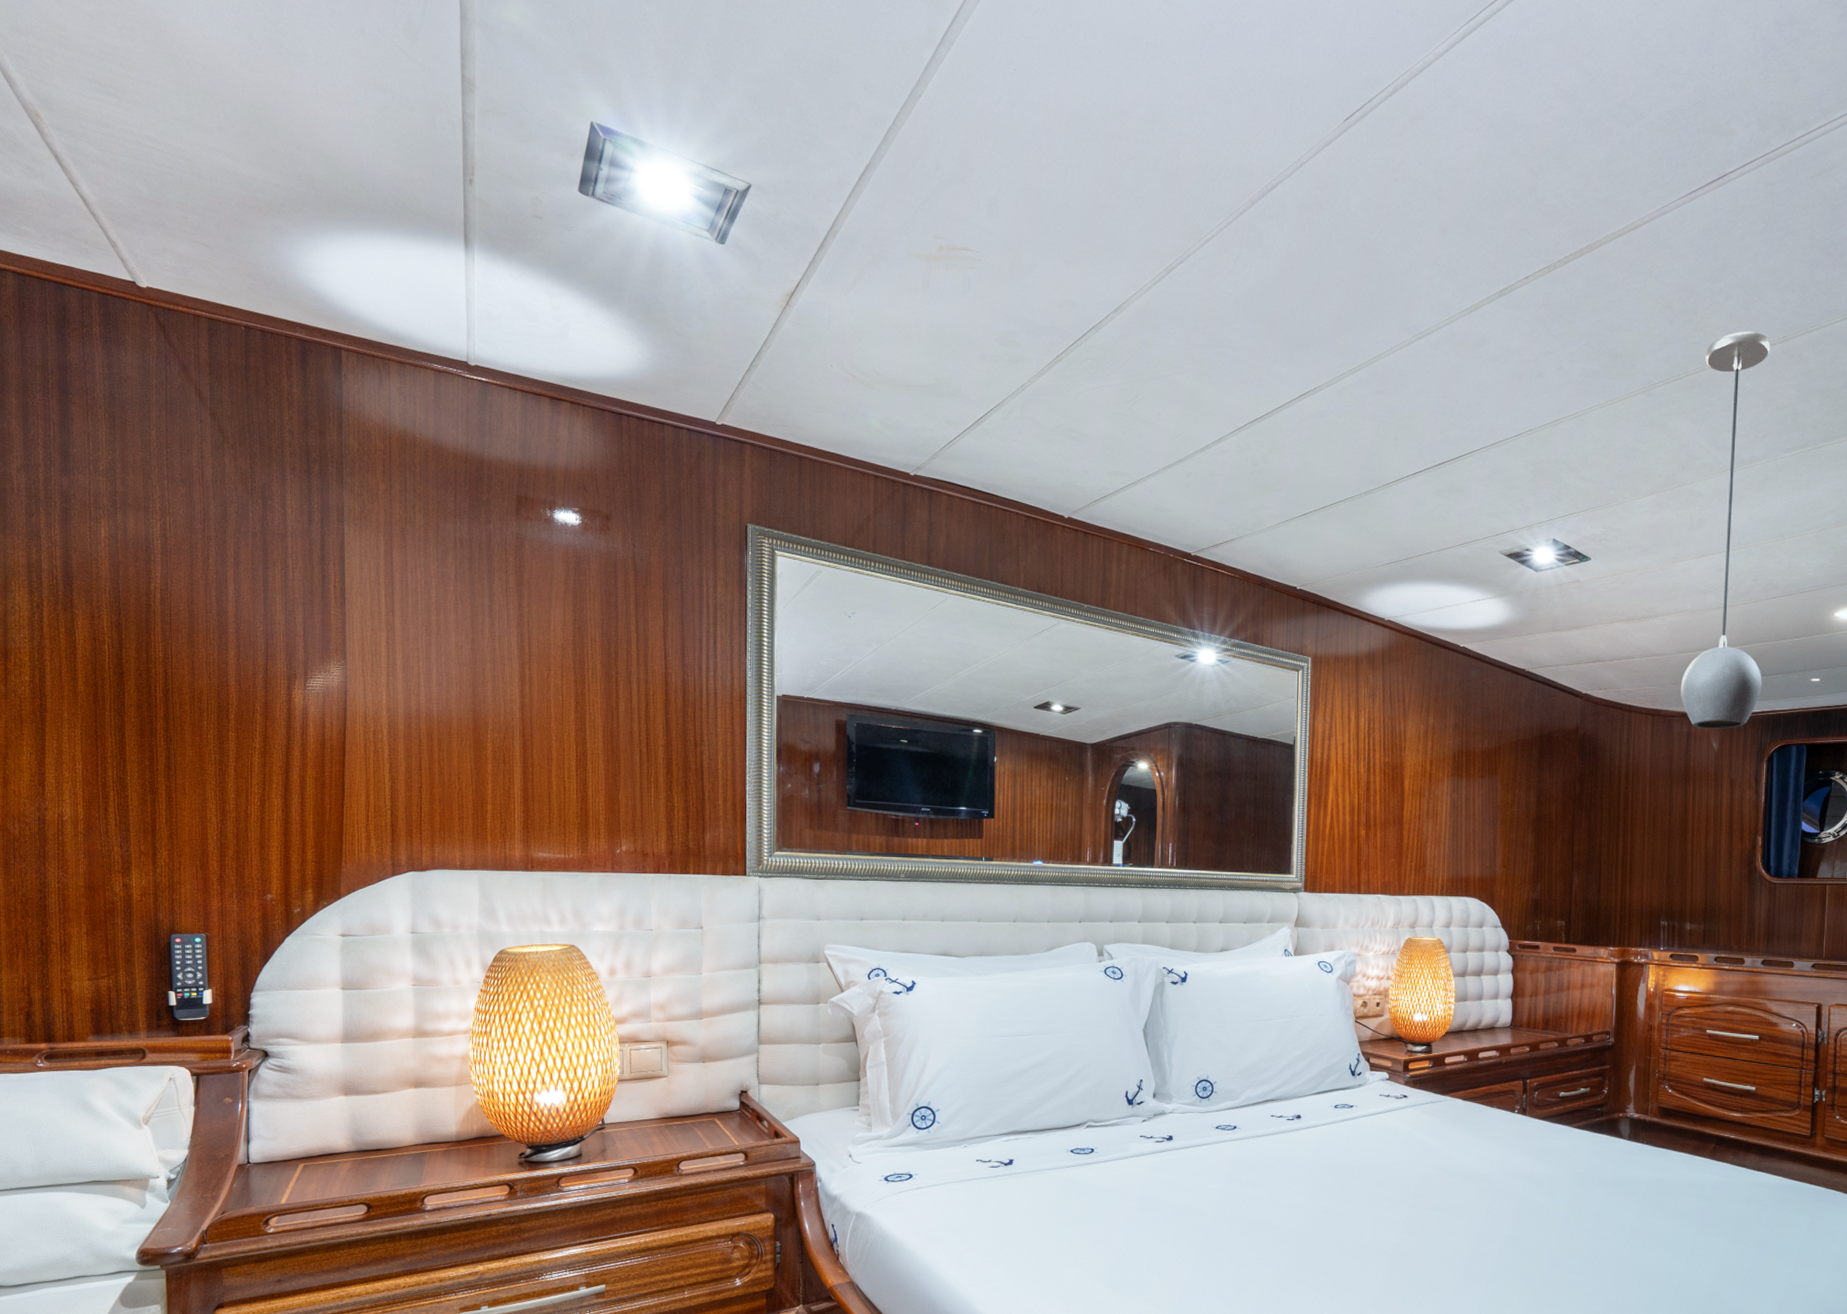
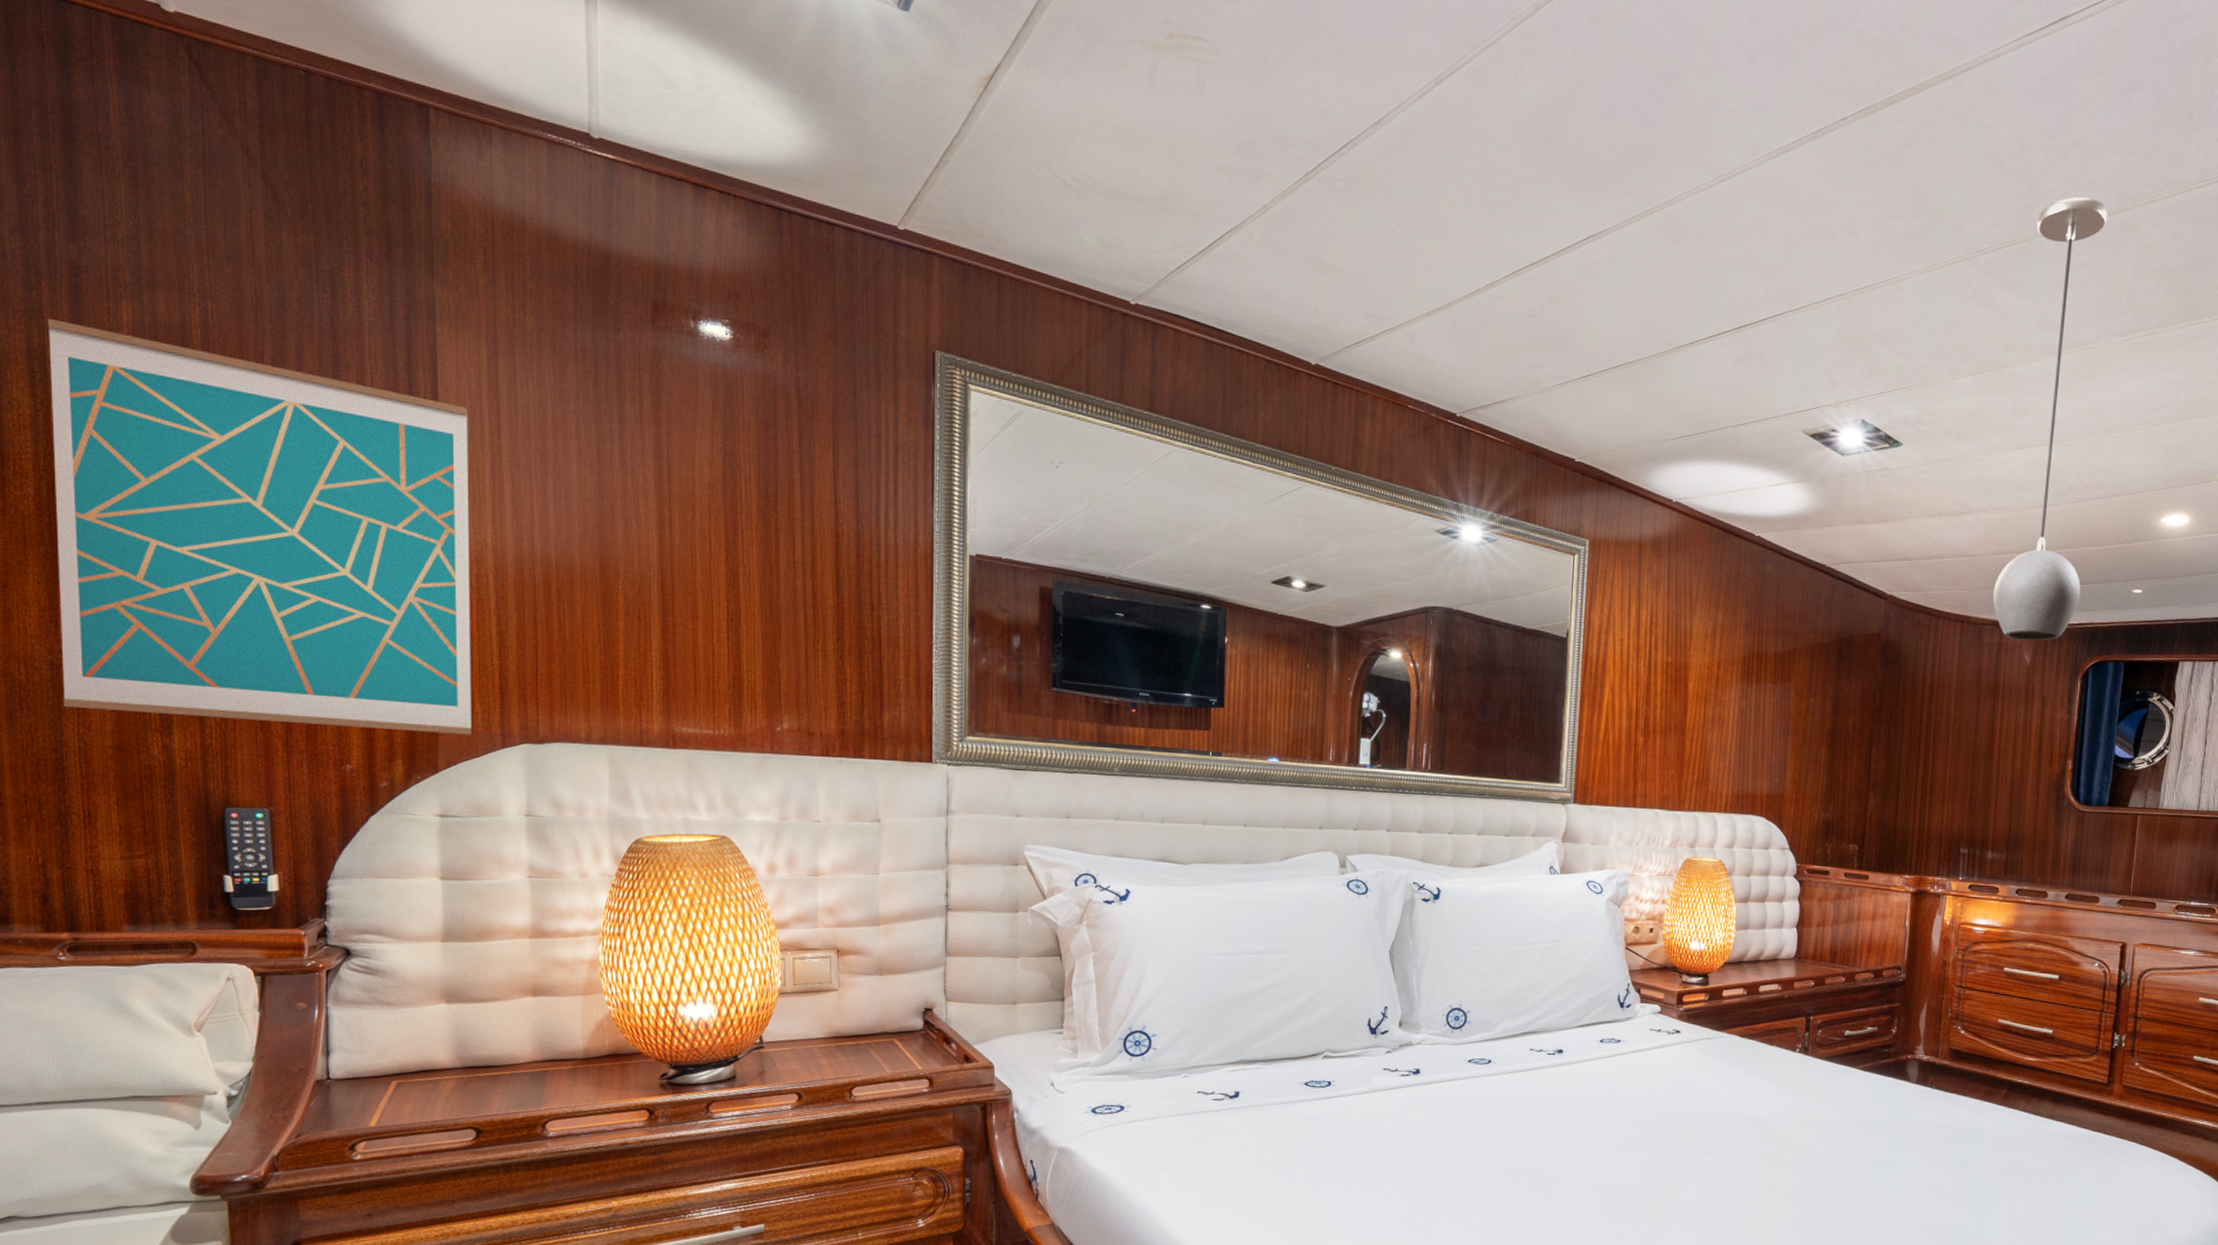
wall art: none [43,538,369,866] -> present [47,318,471,735]

